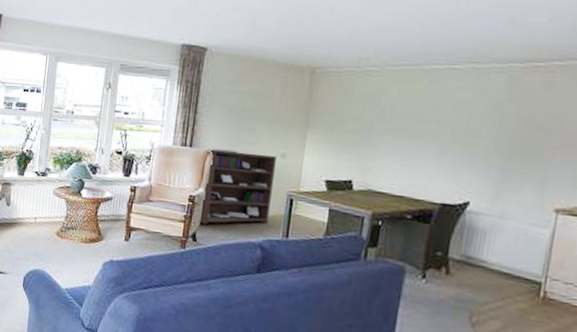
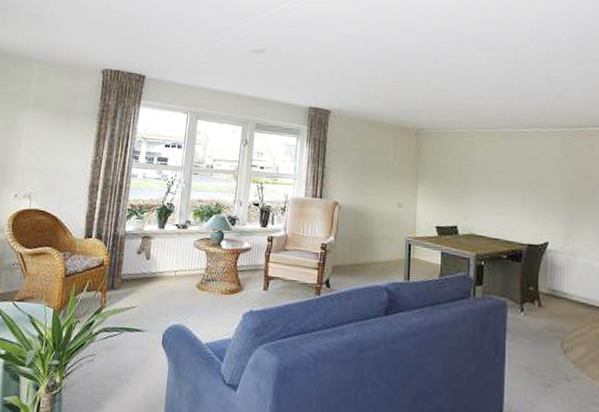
bookshelf: present [200,148,276,225] -> none [333,199,394,271]

